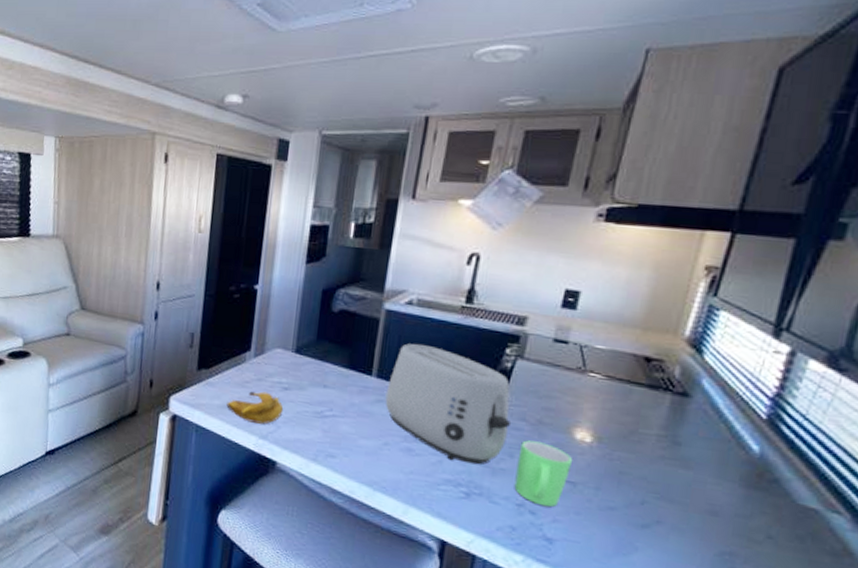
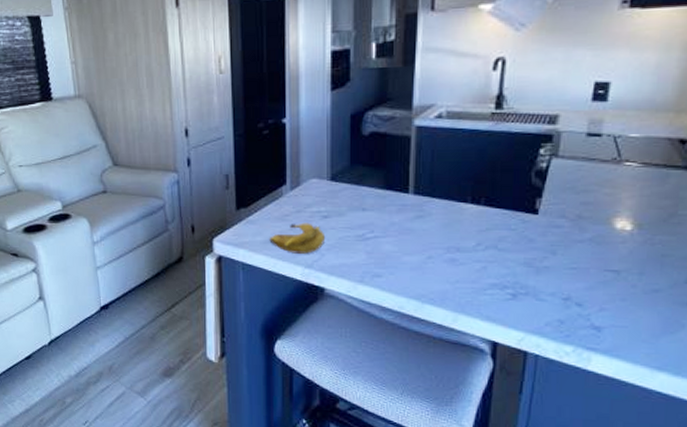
toaster: present [385,343,512,465] -> none [424,155,552,266]
mug: present [514,440,573,508] -> none [559,236,615,298]

